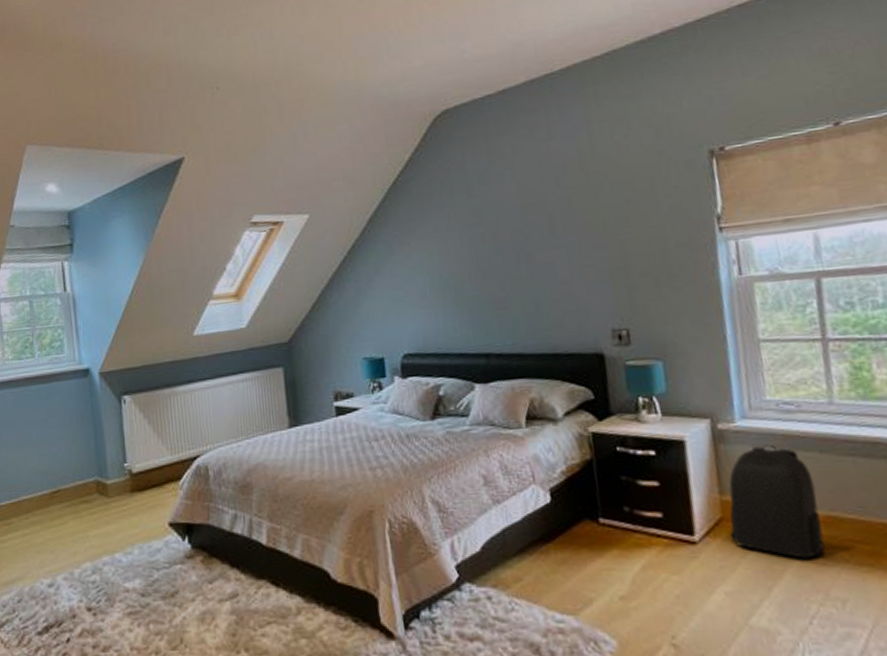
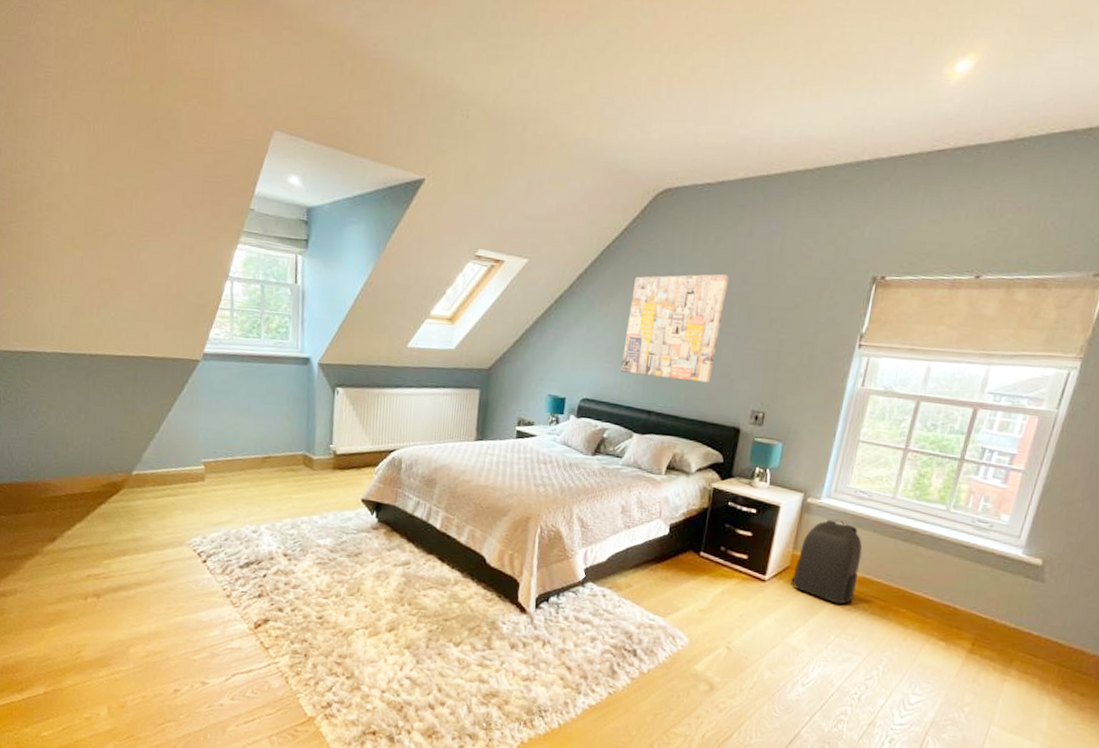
wall art: none [432,183,551,315] -> present [621,274,729,383]

